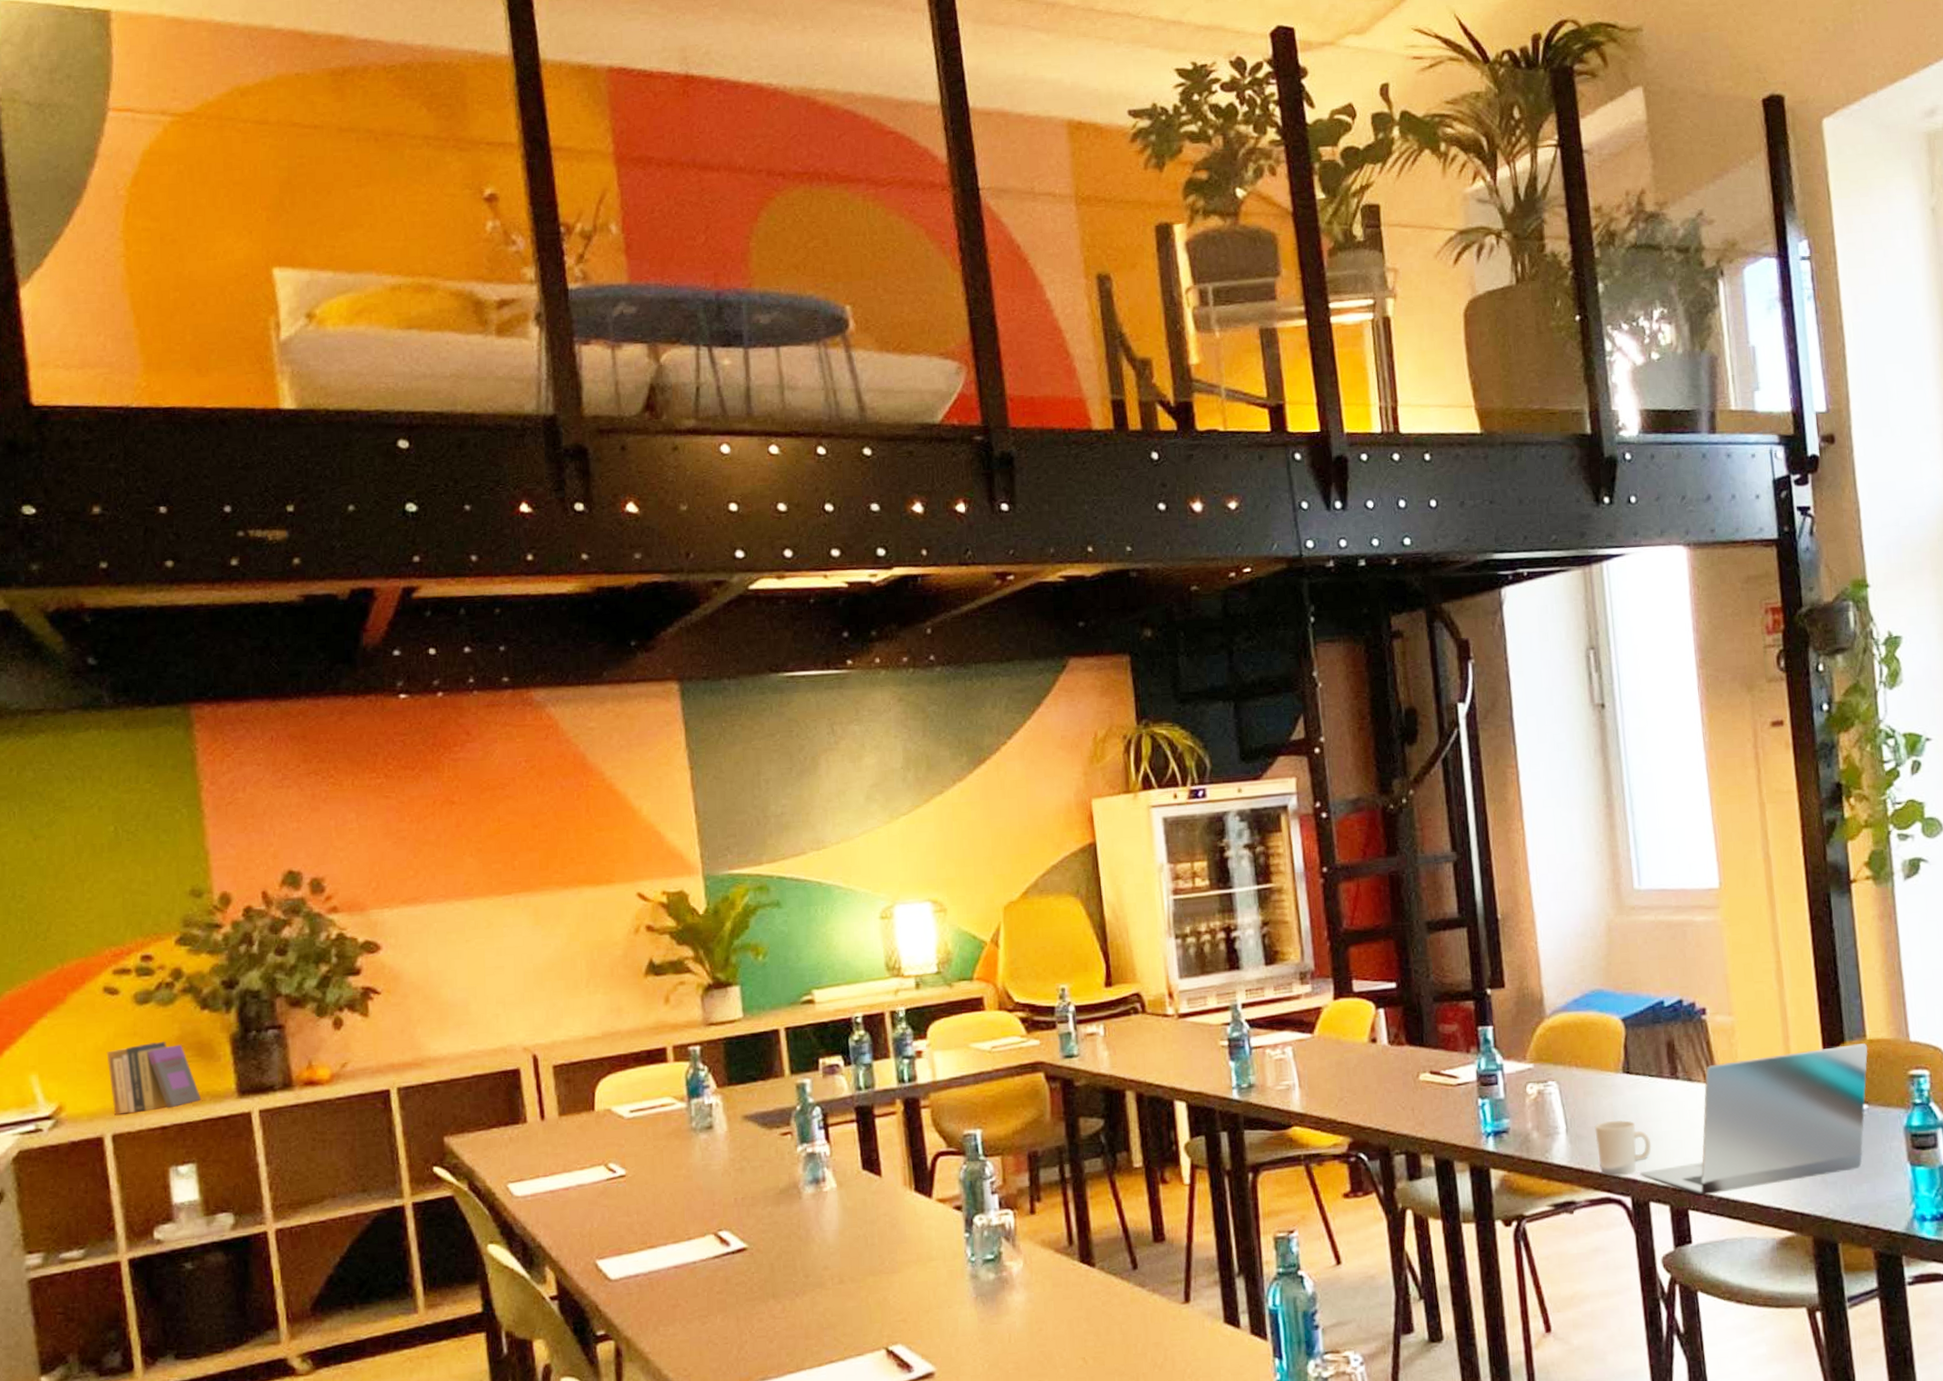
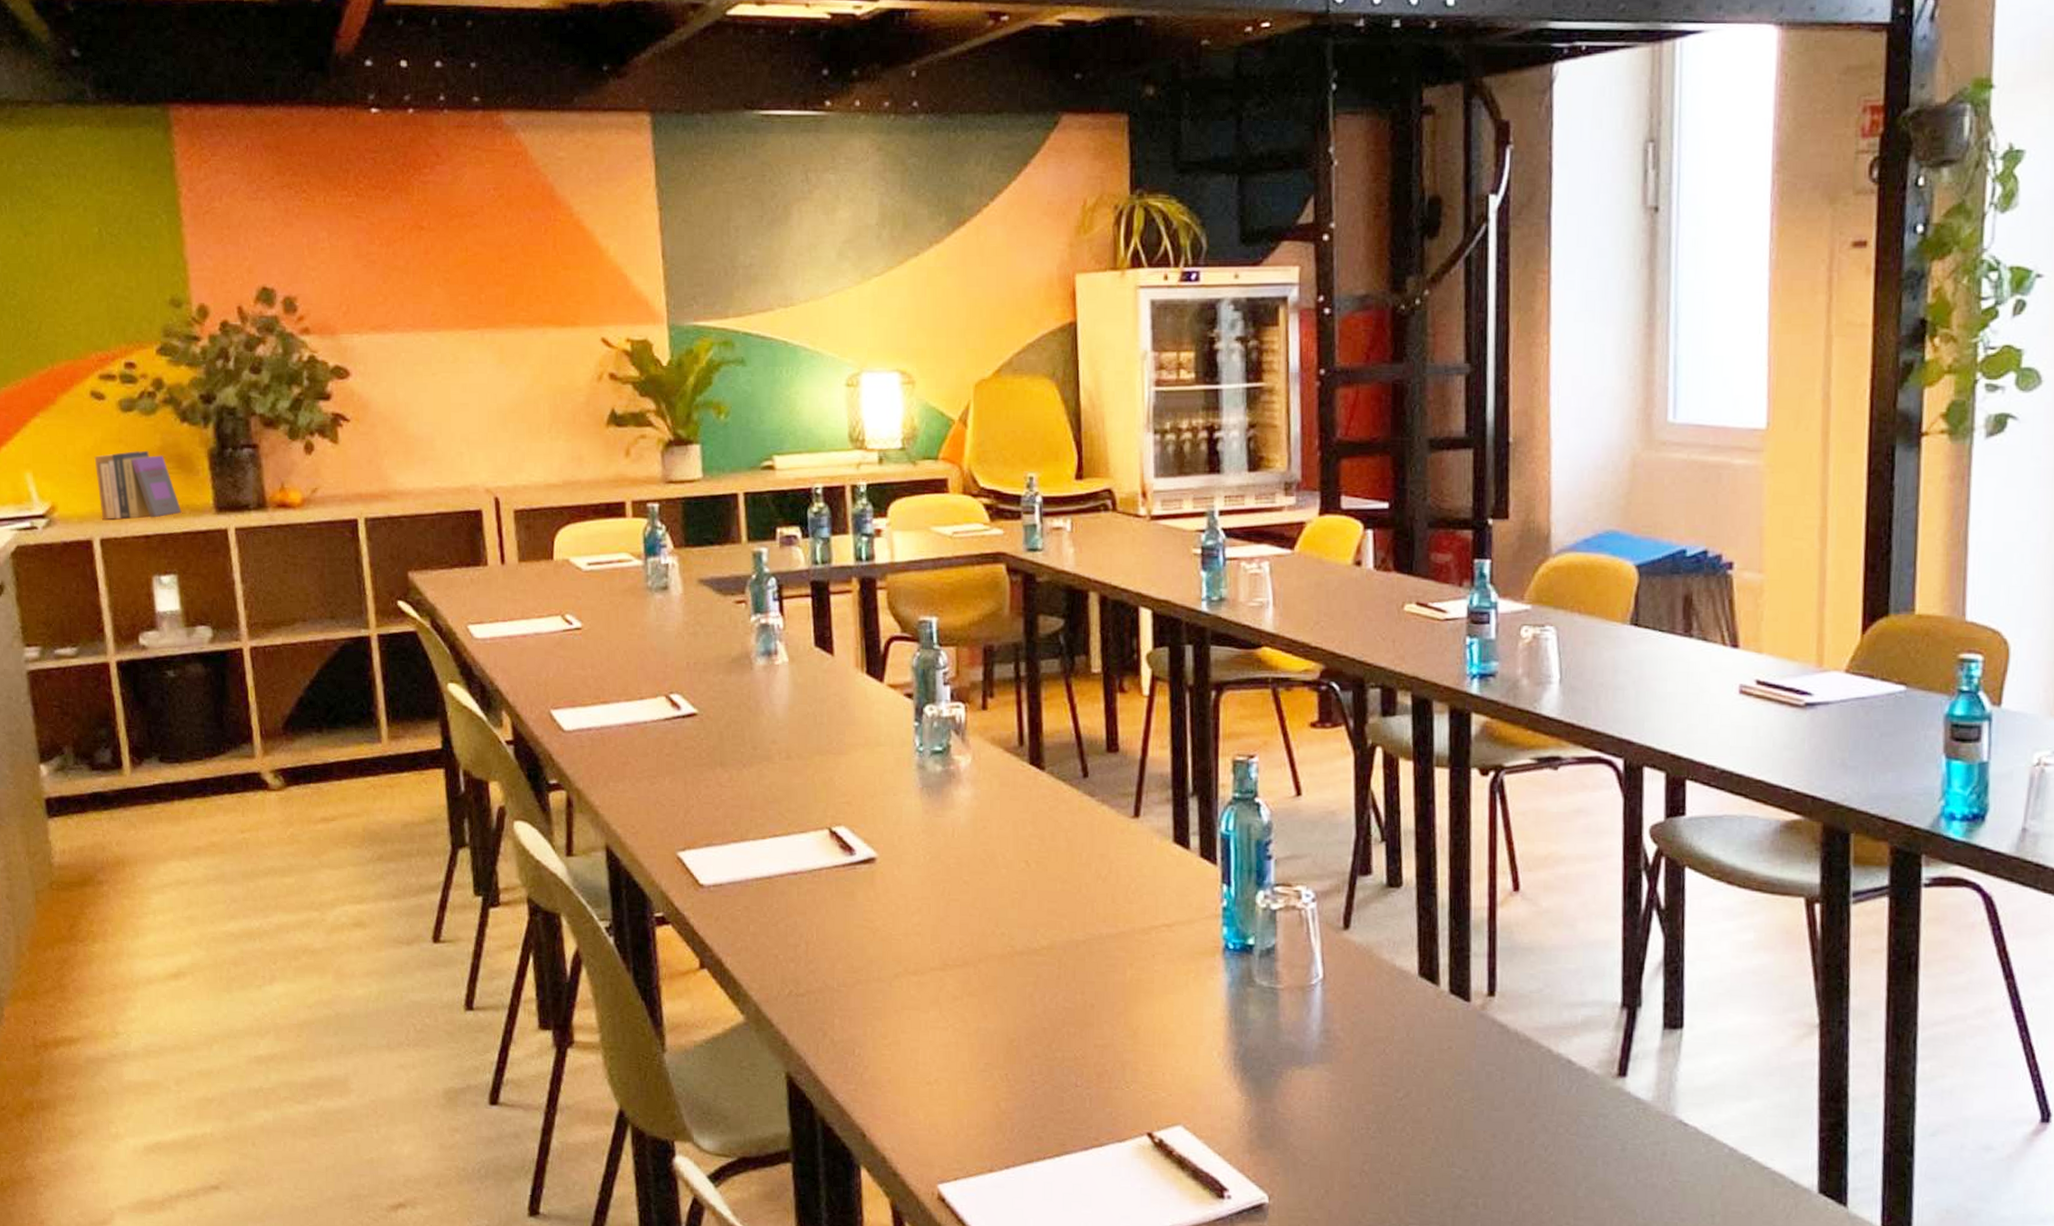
mug: present [1594,1119,1652,1177] -> none [1591,675,1653,736]
laptop: present [1639,1043,1869,1197] -> none [1636,618,1915,767]

